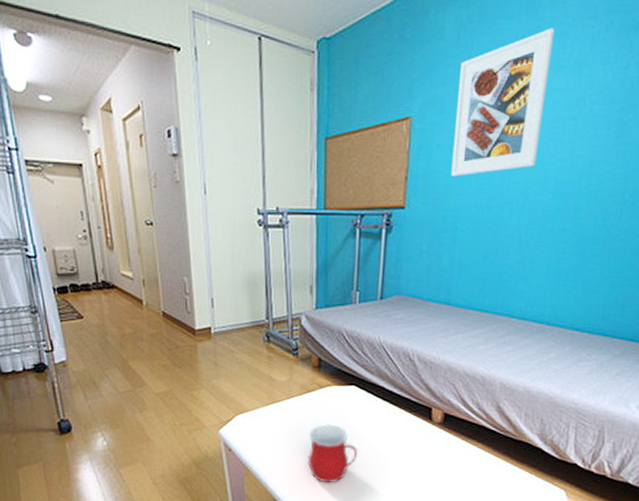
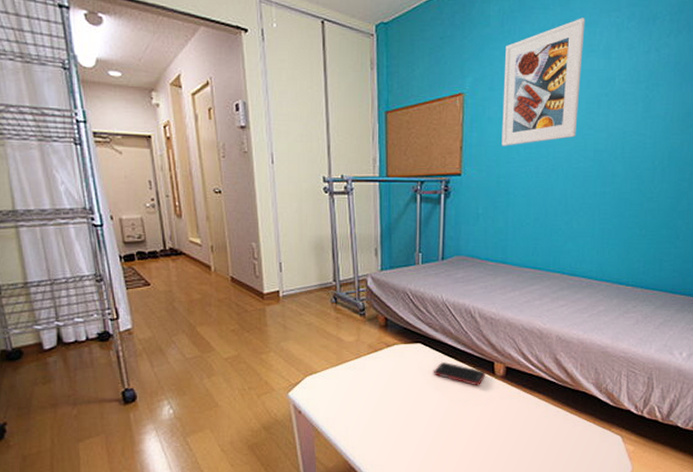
mug: present [307,424,358,483] -> none [376,382,426,441]
cell phone: none [367,406,423,432] -> present [434,362,486,386]

